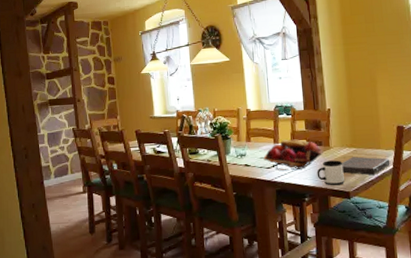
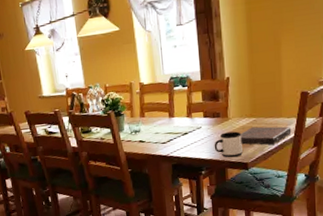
fruit basket: present [263,139,323,171] -> none [158,112,221,145]

